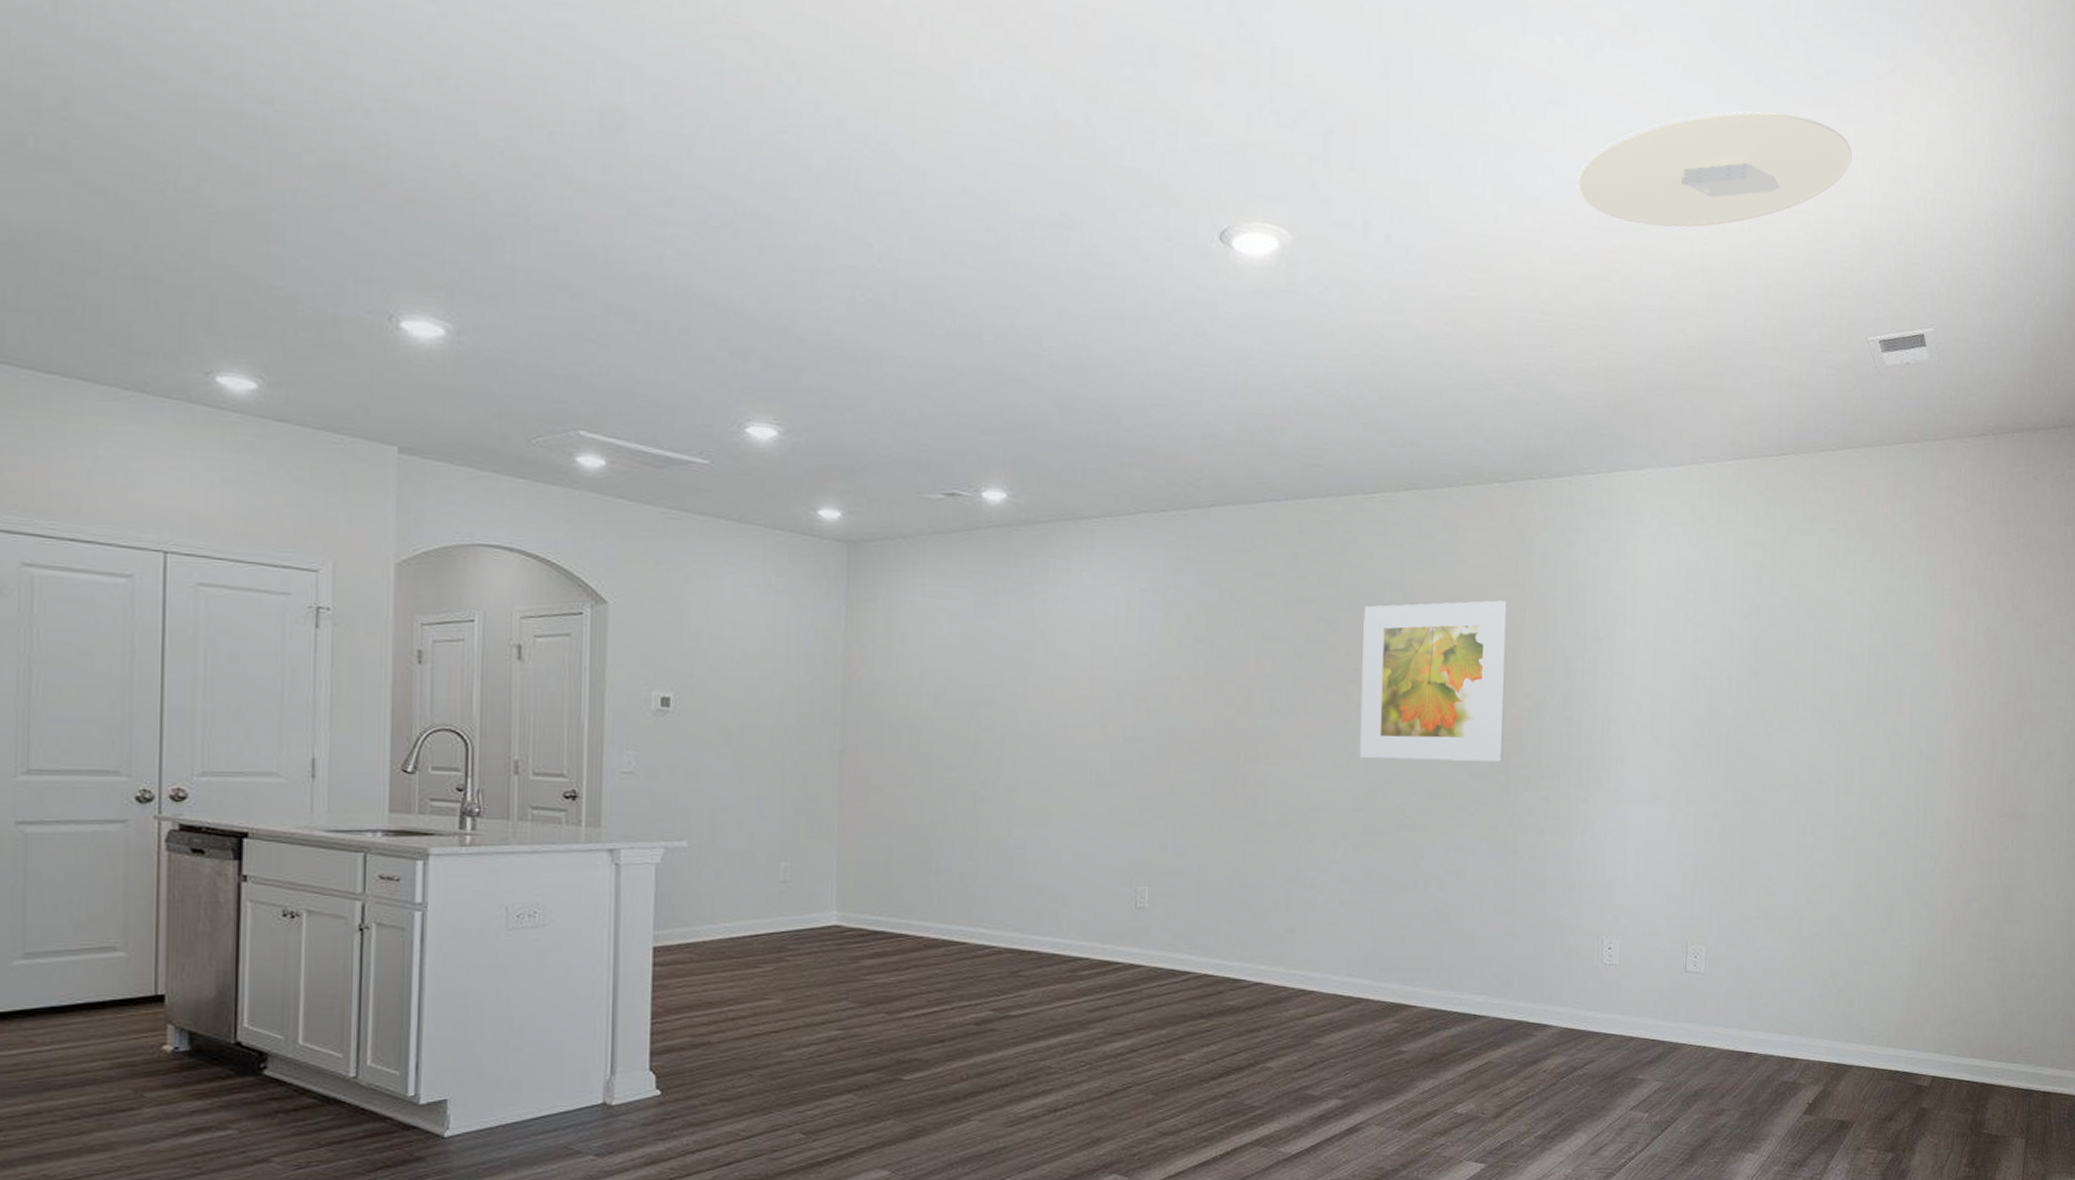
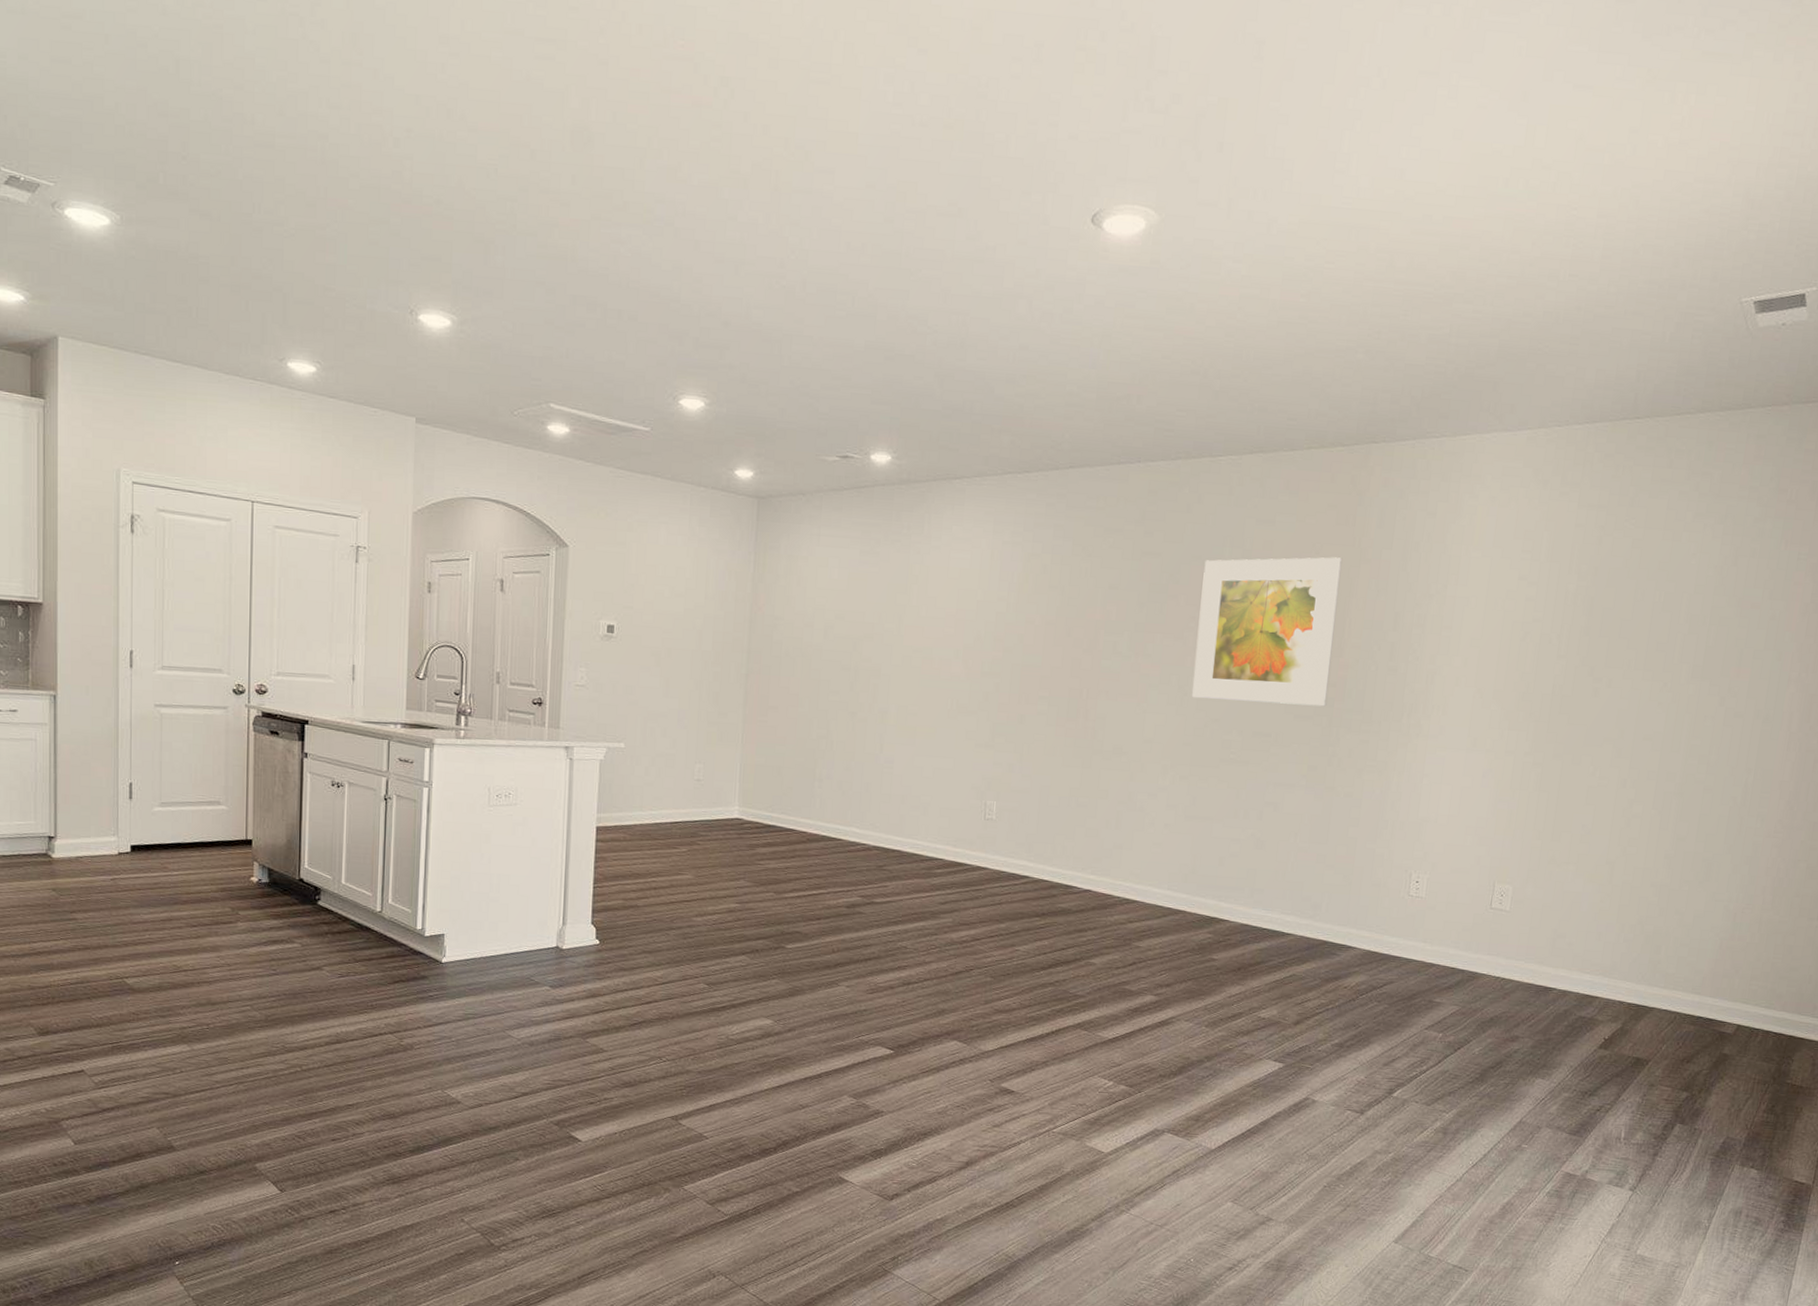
ceiling light: present [1578,111,1852,228] -> none [1444,70,1743,193]

